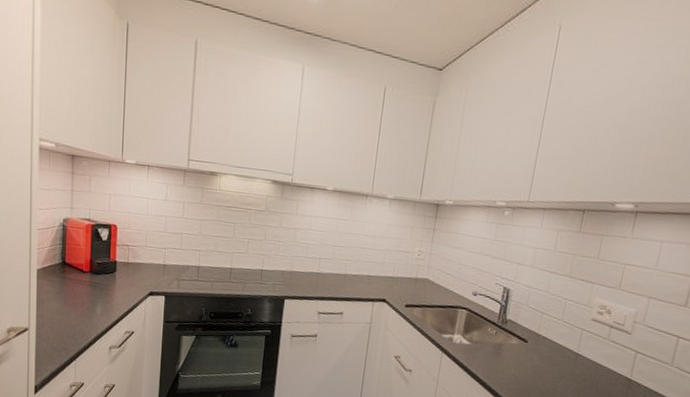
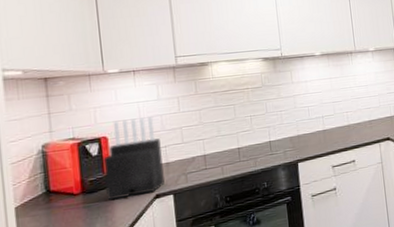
knife block: none [108,211,162,289] -> present [102,116,165,201]

